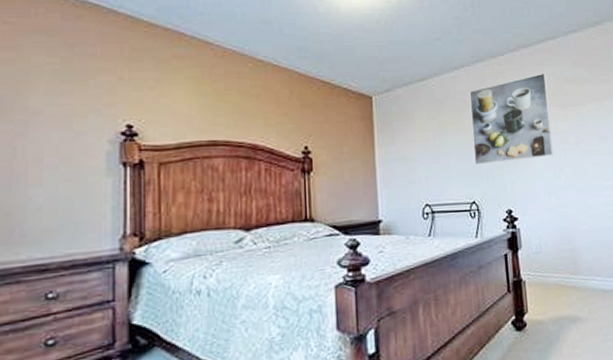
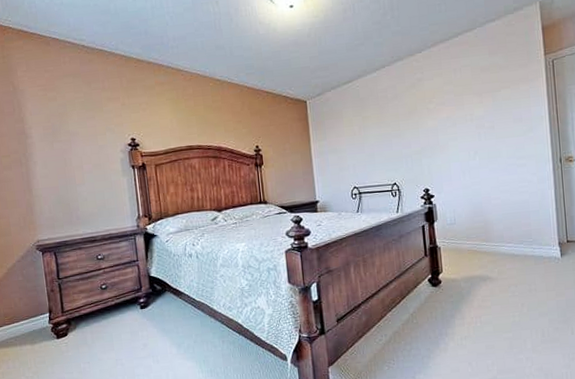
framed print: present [469,73,554,165] -> none [390,64,468,152]

